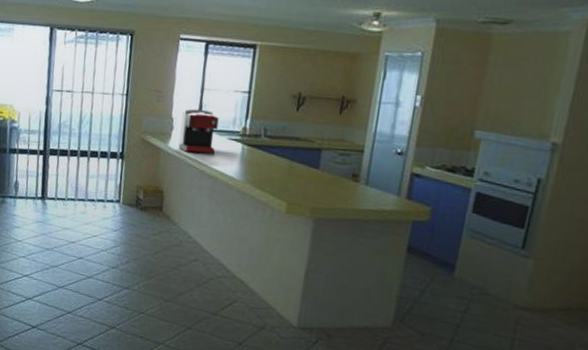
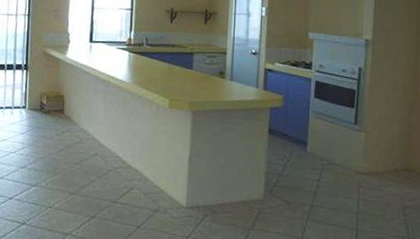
coffee maker: present [178,109,219,154] -> none [75,24,108,62]

